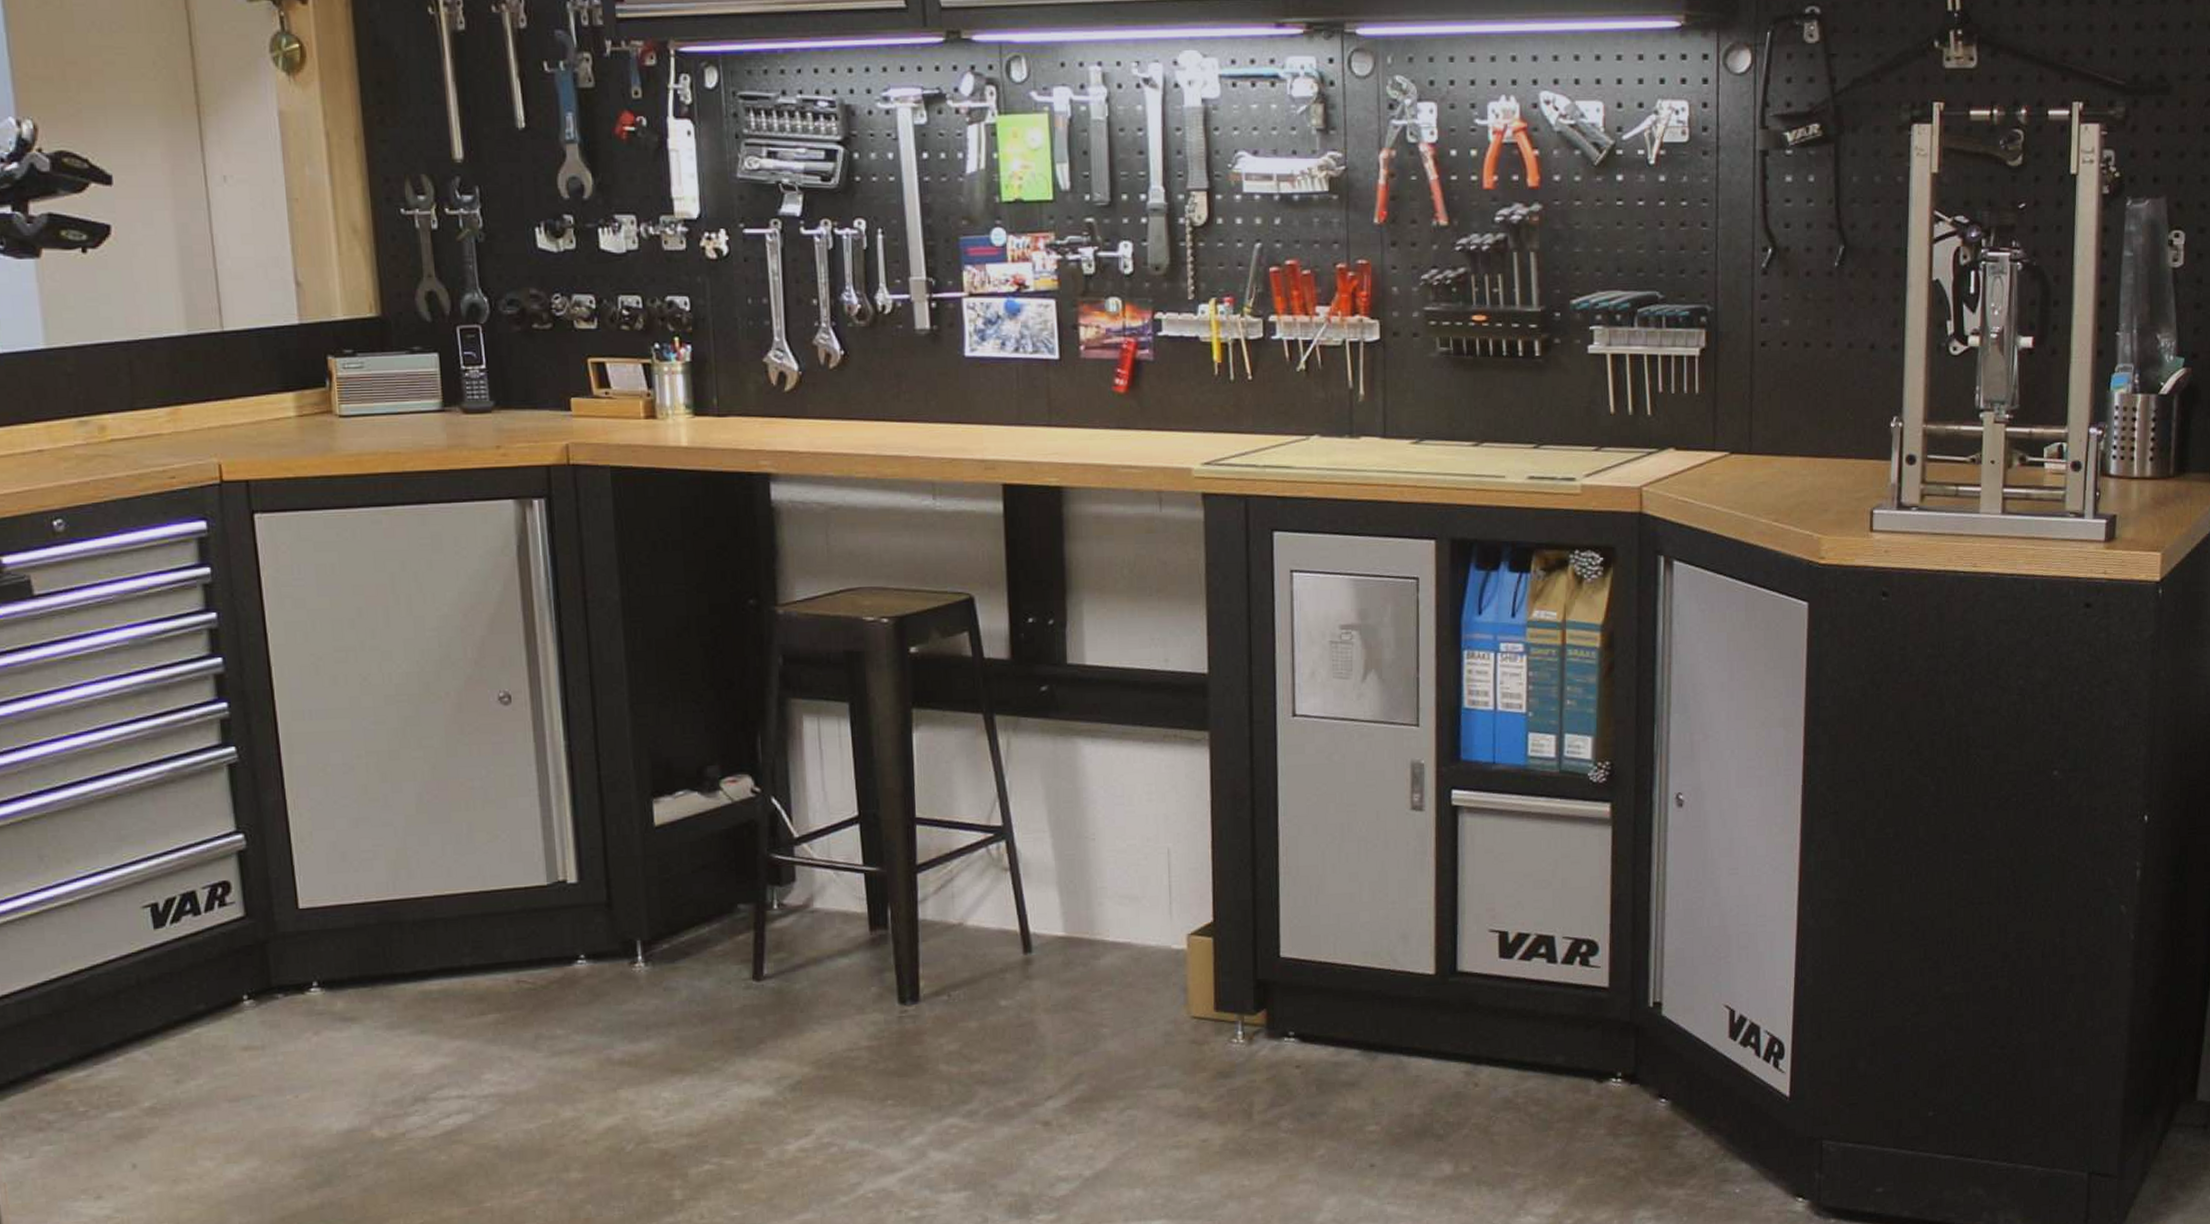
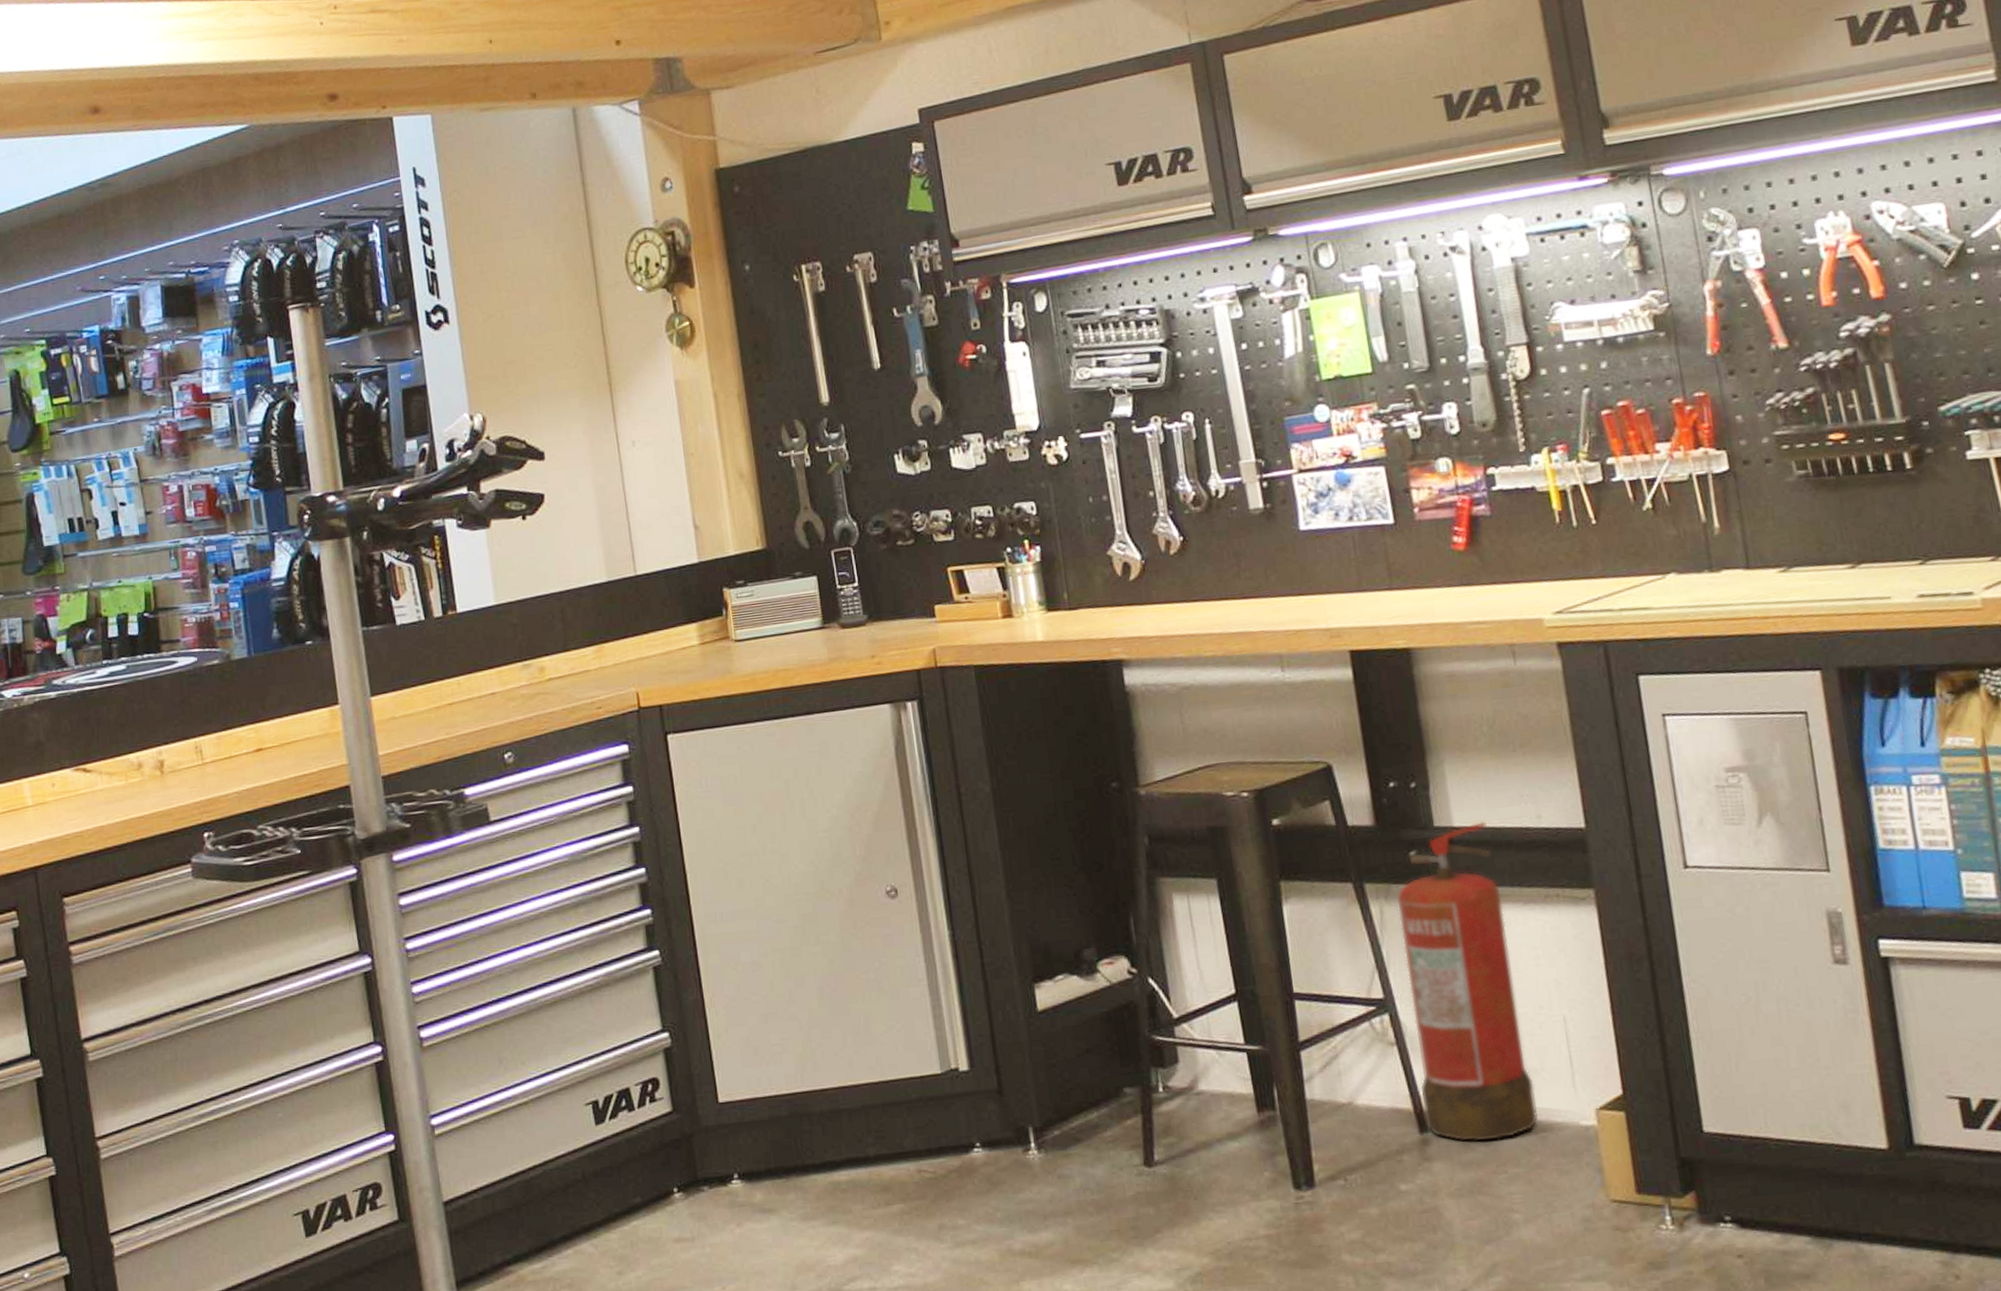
fire extinguisher: none [1024,661,1134,962] -> present [1396,821,1538,1142]

